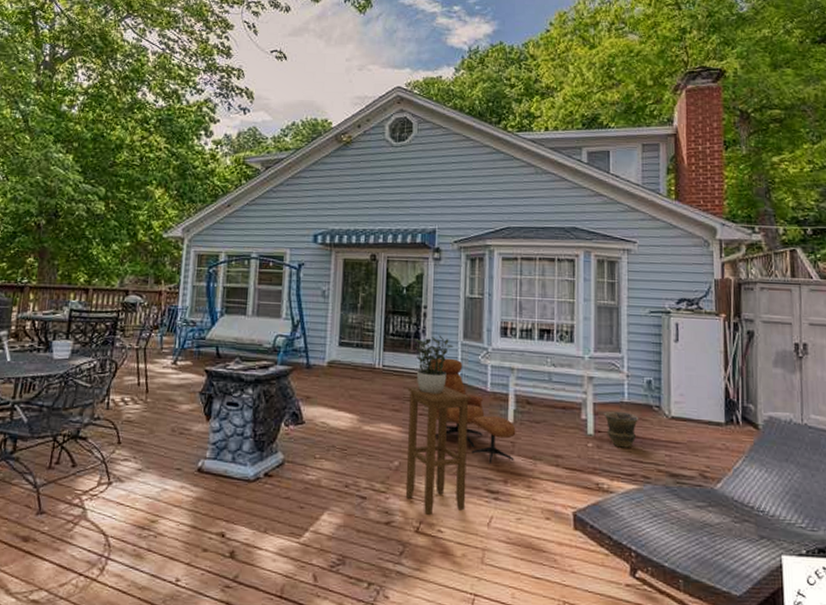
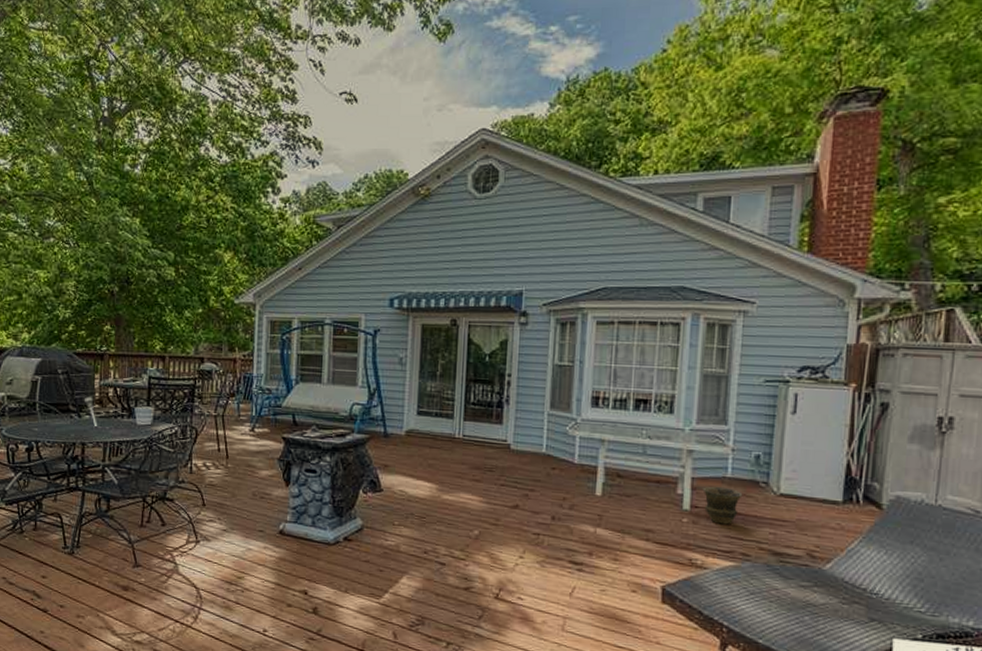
stool: present [405,386,472,516] -> none [485,457,557,584]
potted plant: present [413,334,454,395] -> none [496,404,540,466]
lounge chair: present [429,358,516,463] -> none [513,428,604,536]

